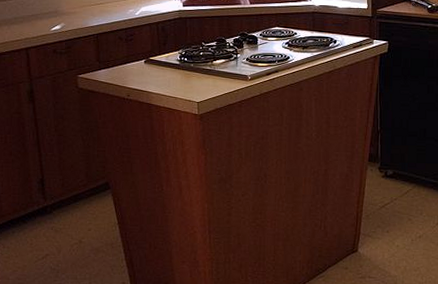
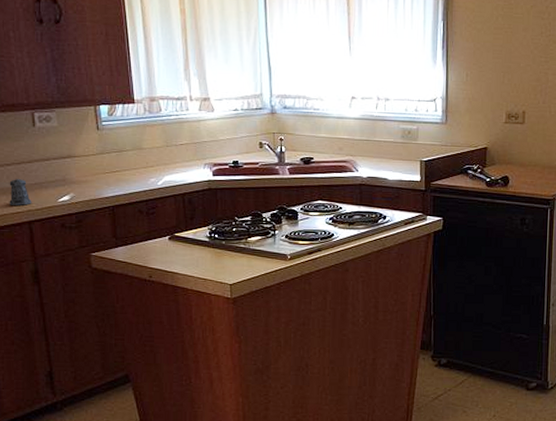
pepper shaker: none [10,11,29,34] -> present [9,179,32,206]

